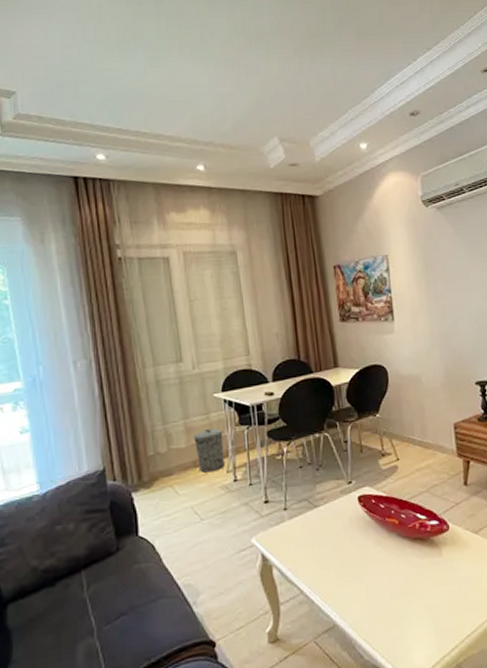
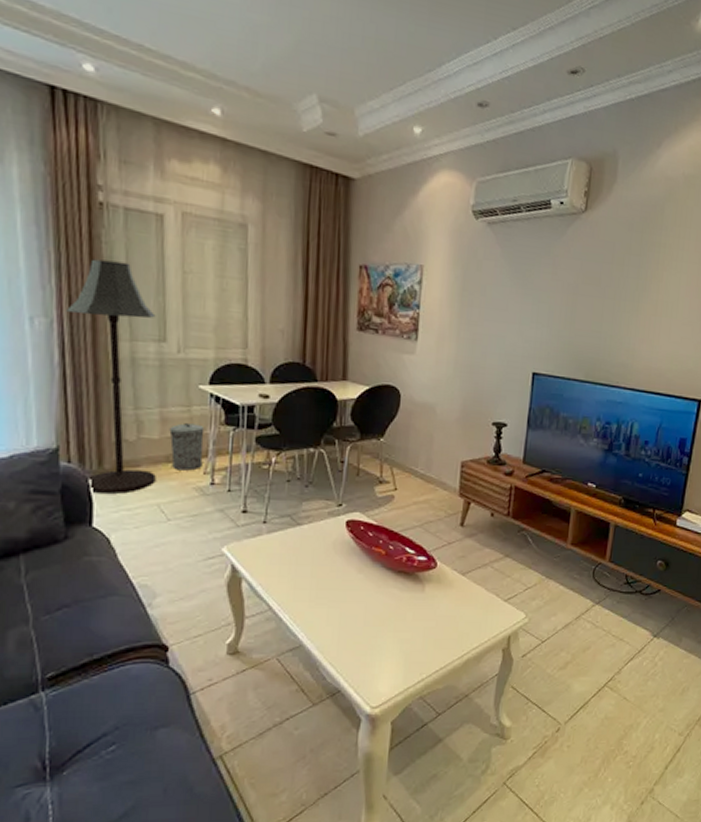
floor lamp: none [101,302,187,506] -> present [66,259,156,495]

